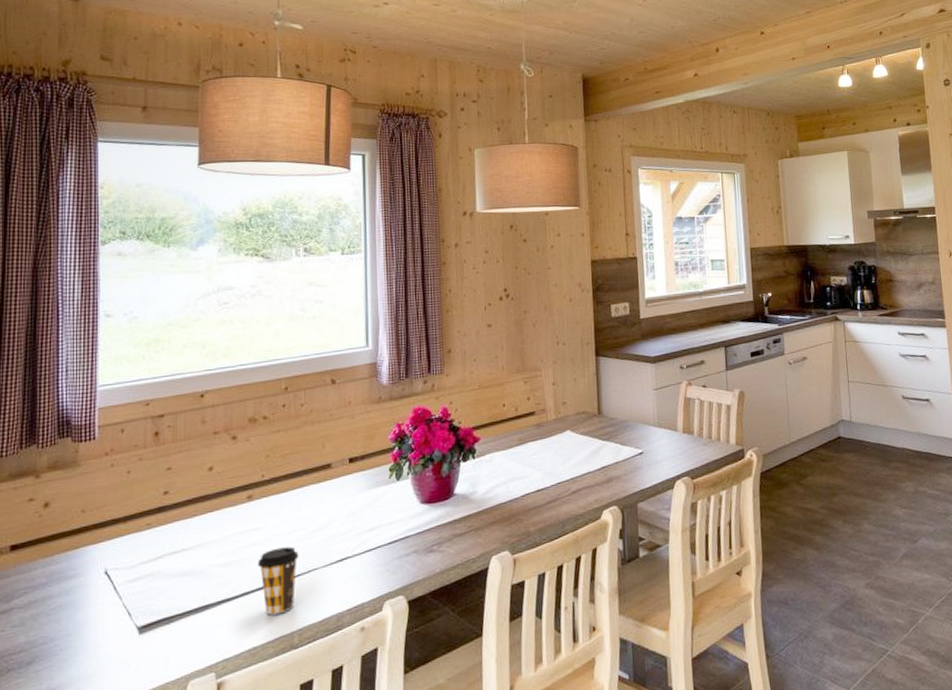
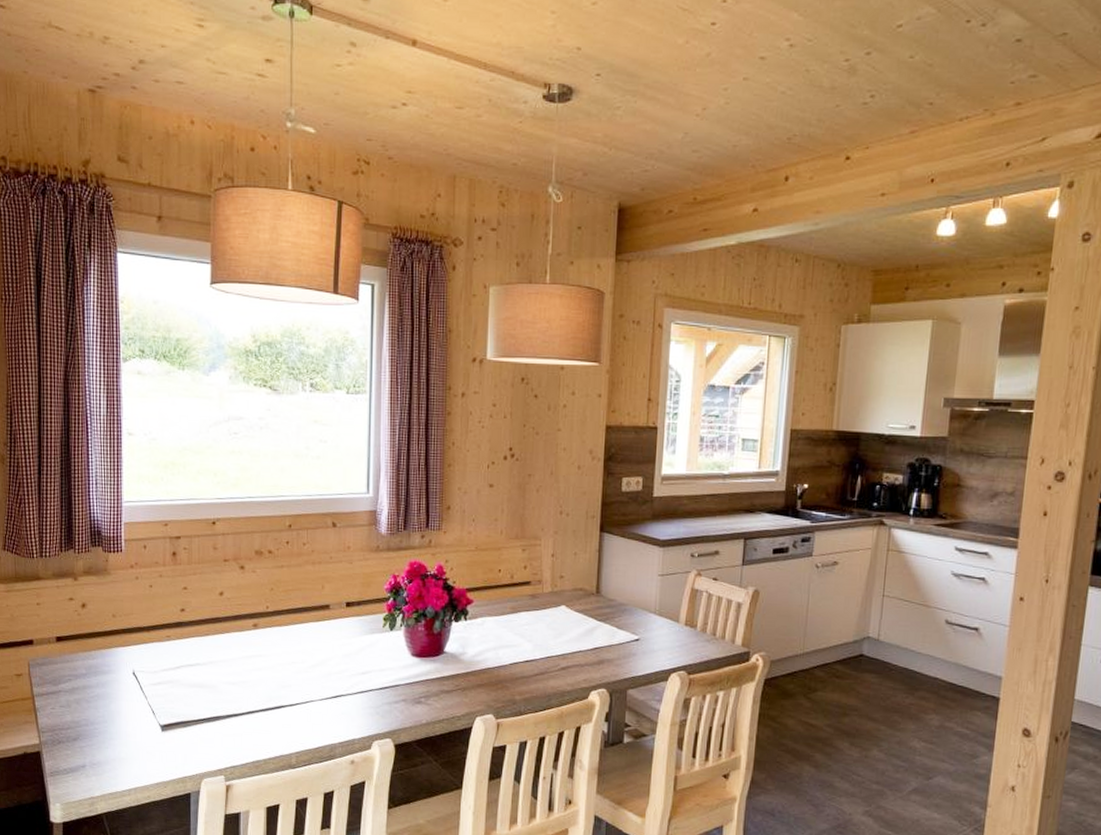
coffee cup: present [257,546,299,615] -> none [261,676,298,736]

